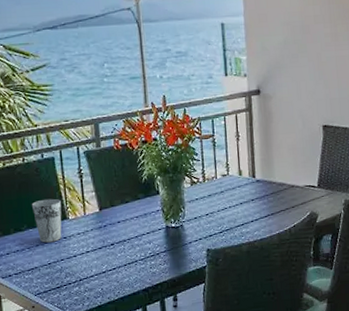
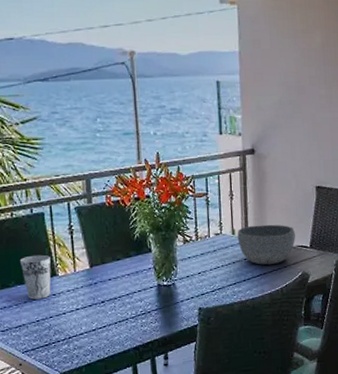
bowl: none [244,164,304,206] -> present [237,224,296,265]

